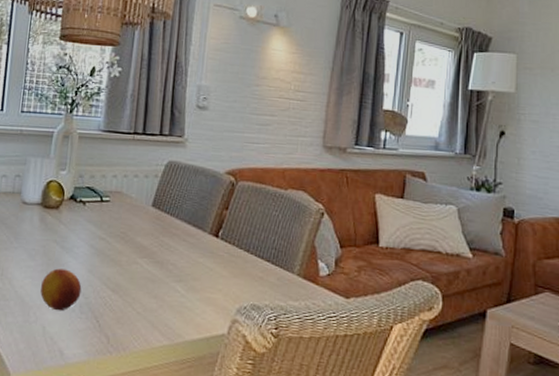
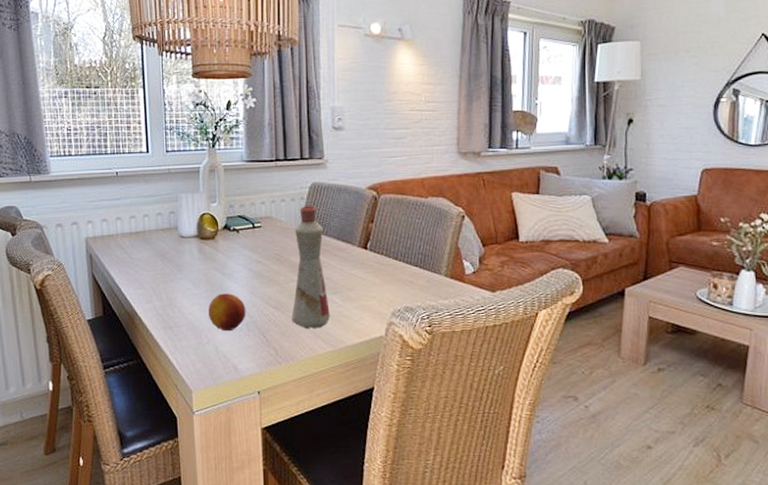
bottle: none [129,183,175,318] -> present [291,205,330,328]

